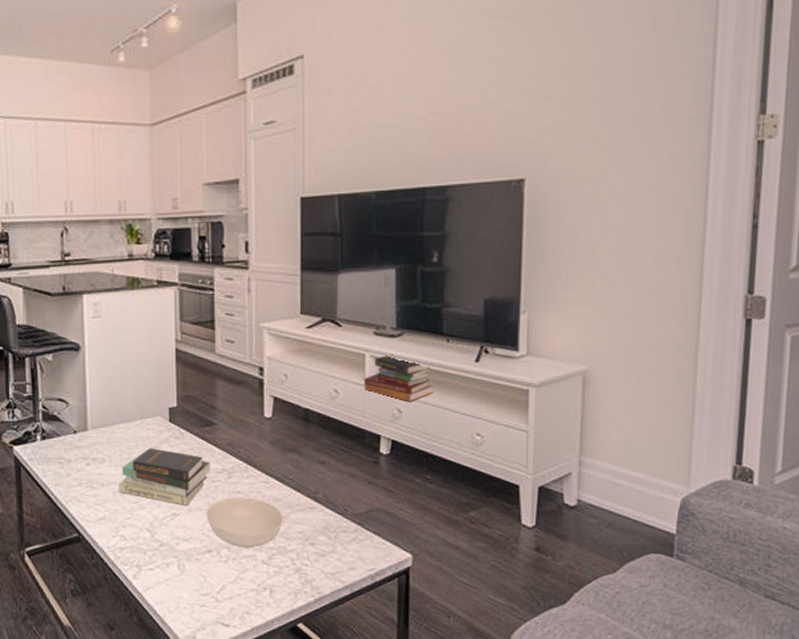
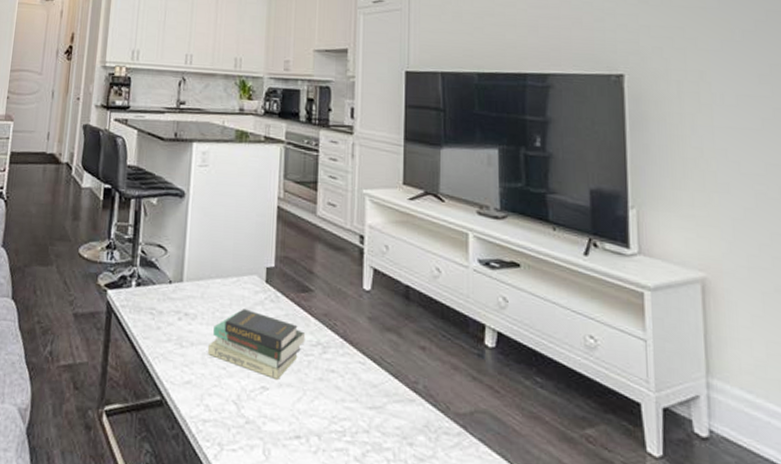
bowl: present [206,497,283,547] -> none [296,375,380,440]
books: present [363,354,433,403] -> none [467,236,540,292]

